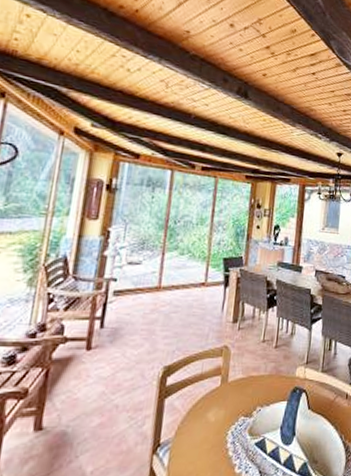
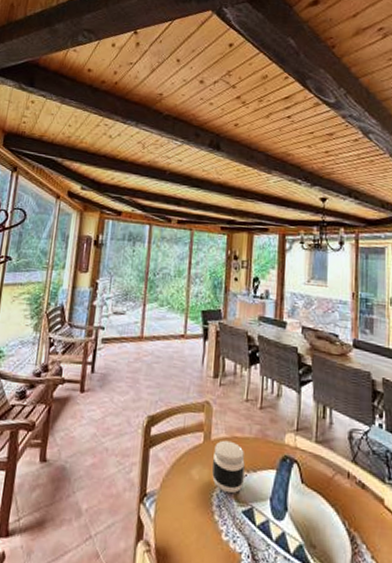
jar: none [228,380,260,430] -> present [212,440,245,494]

